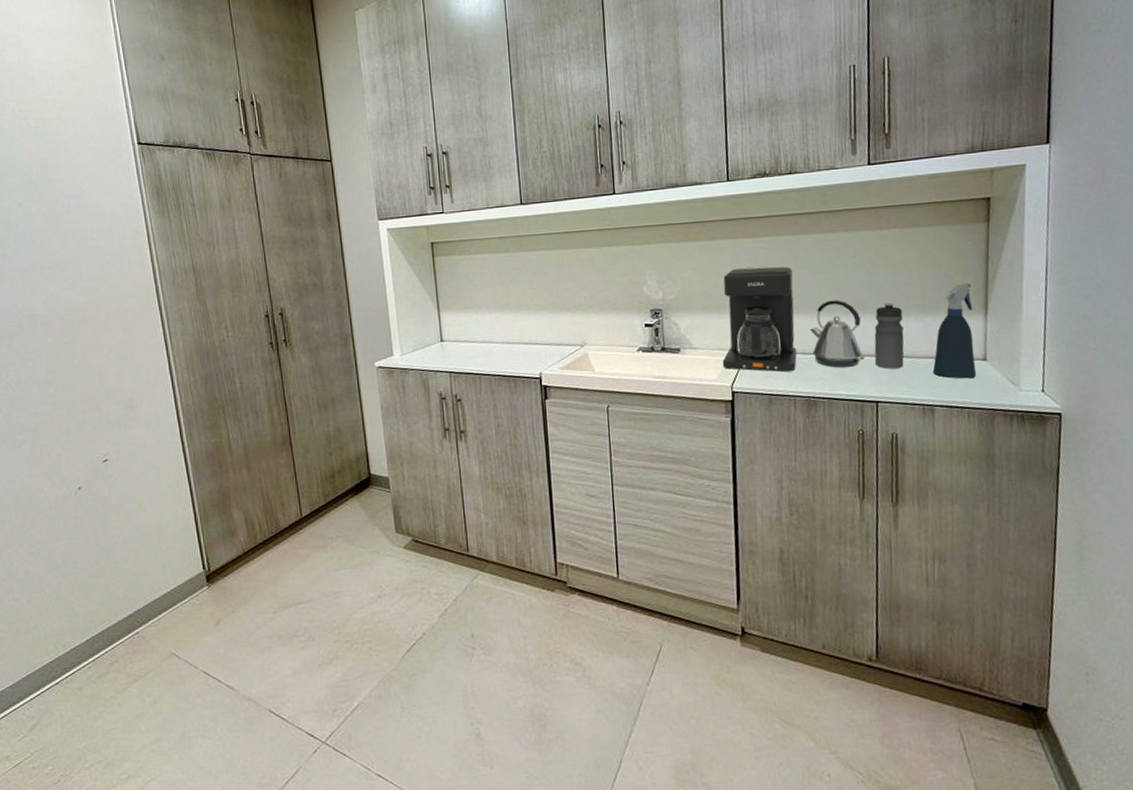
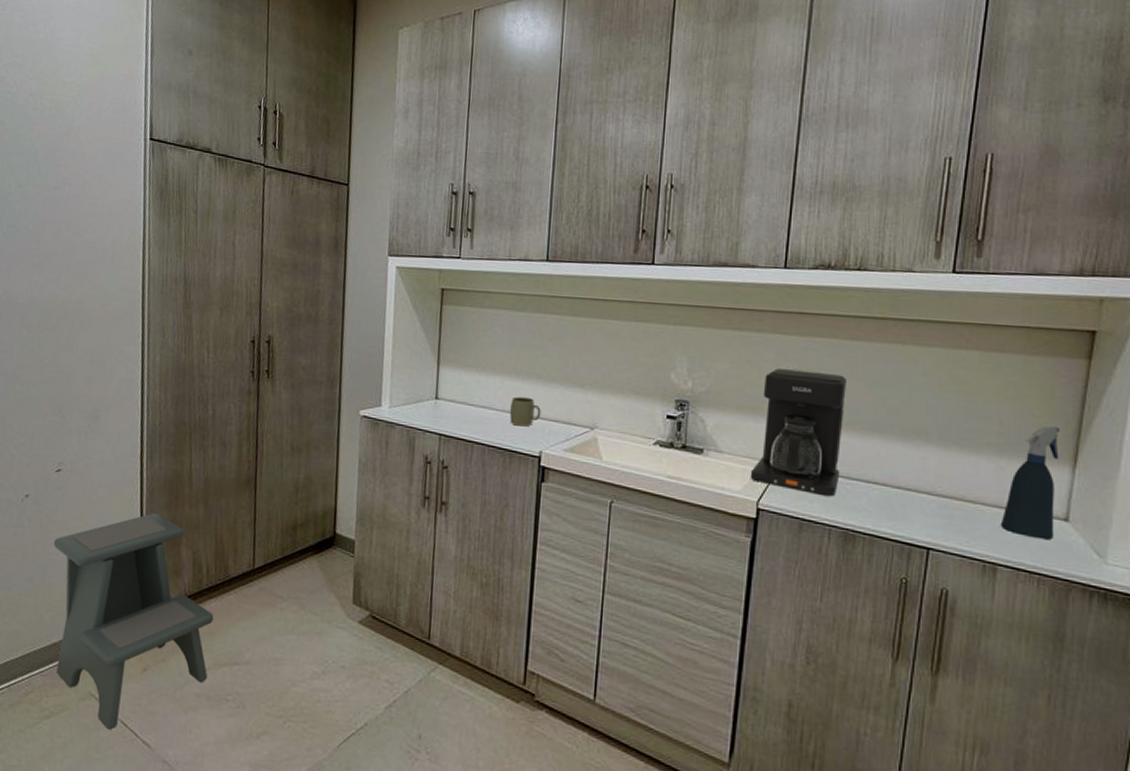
step stool: none [112,484,275,681] -> present [53,513,214,730]
mug: none [507,327,536,354] -> present [509,396,541,427]
kettle: present [810,300,864,369] -> none [858,421,920,504]
water bottle: present [874,302,905,370] -> none [931,435,973,514]

